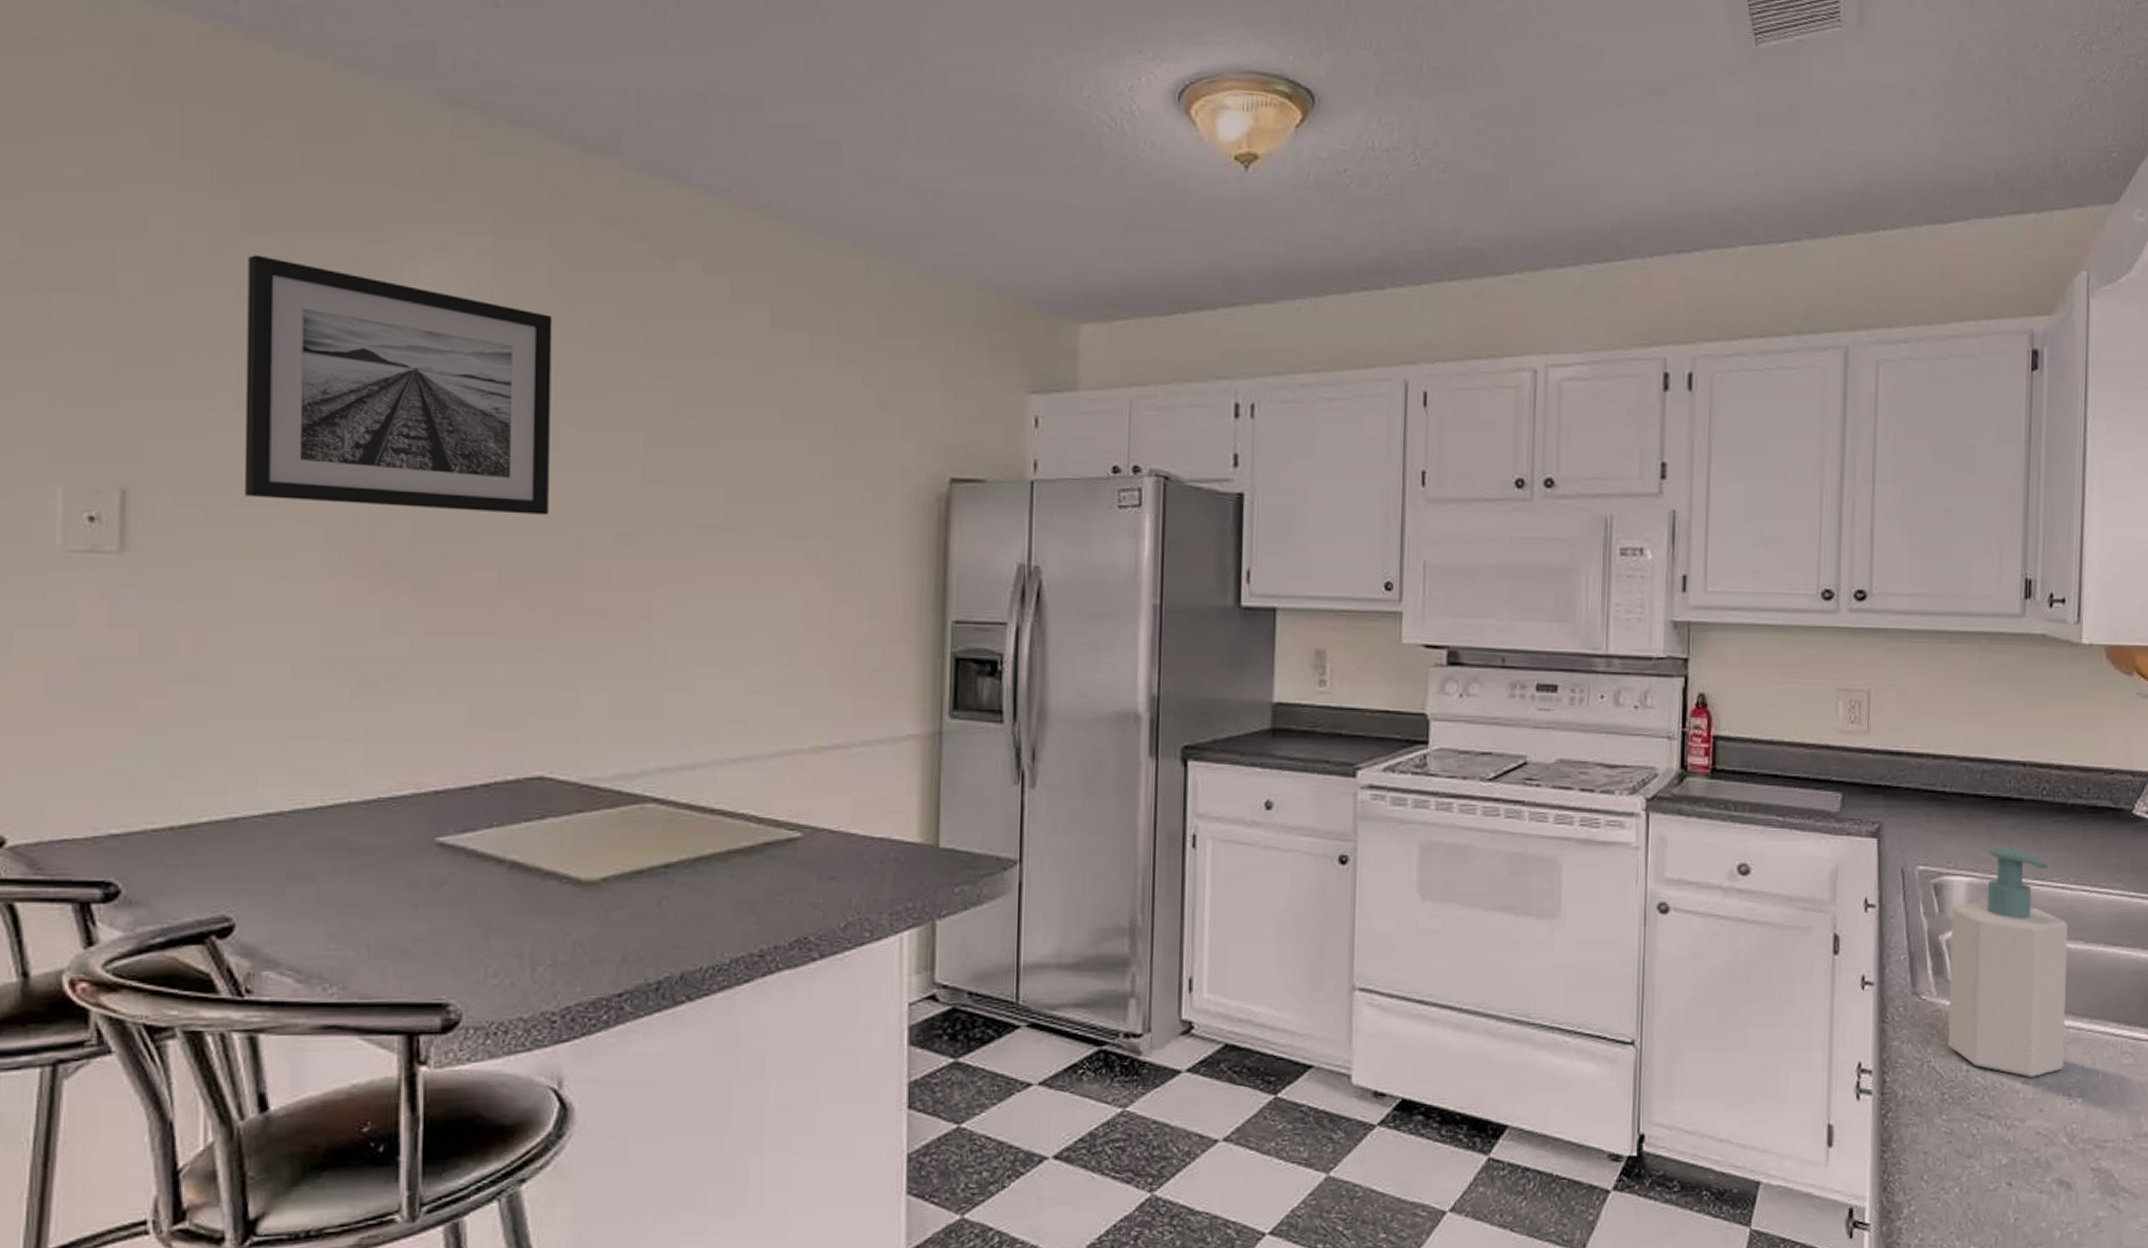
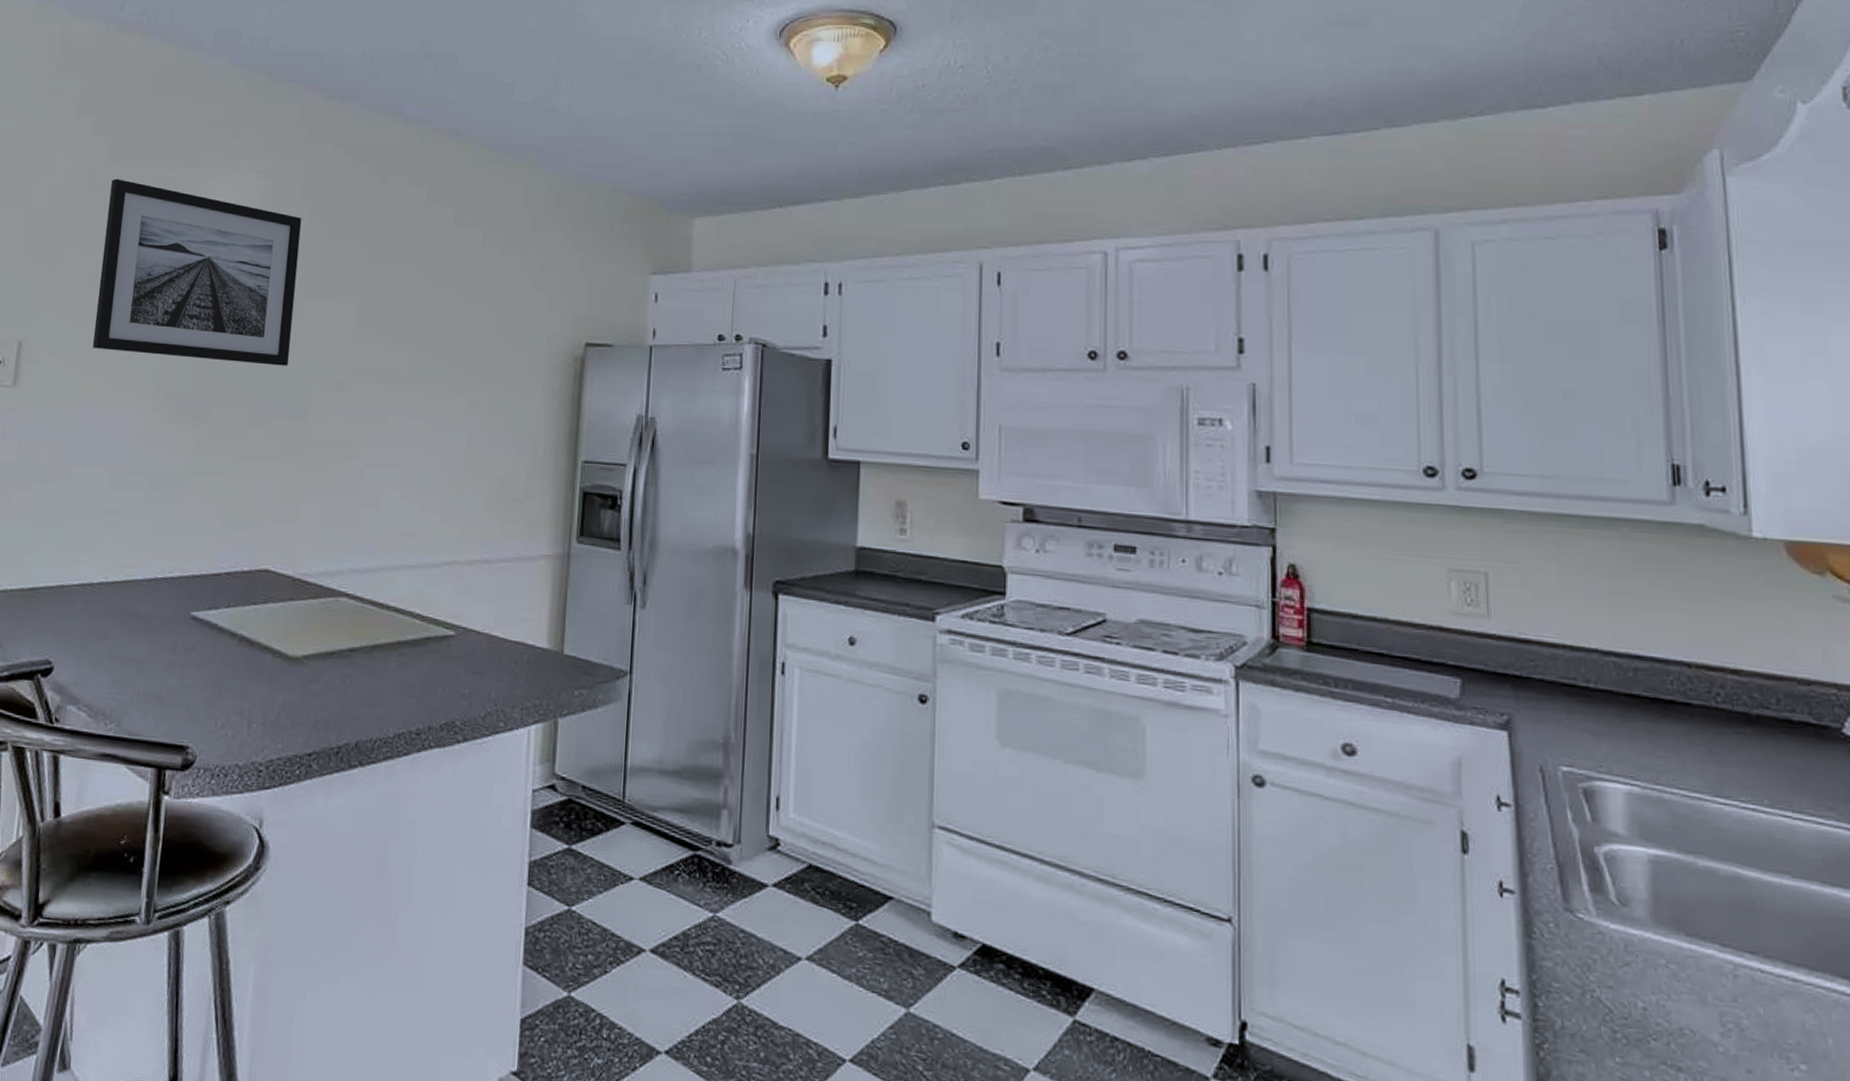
soap bottle: present [1947,848,2068,1077] -> none [1609,755,1778,1030]

